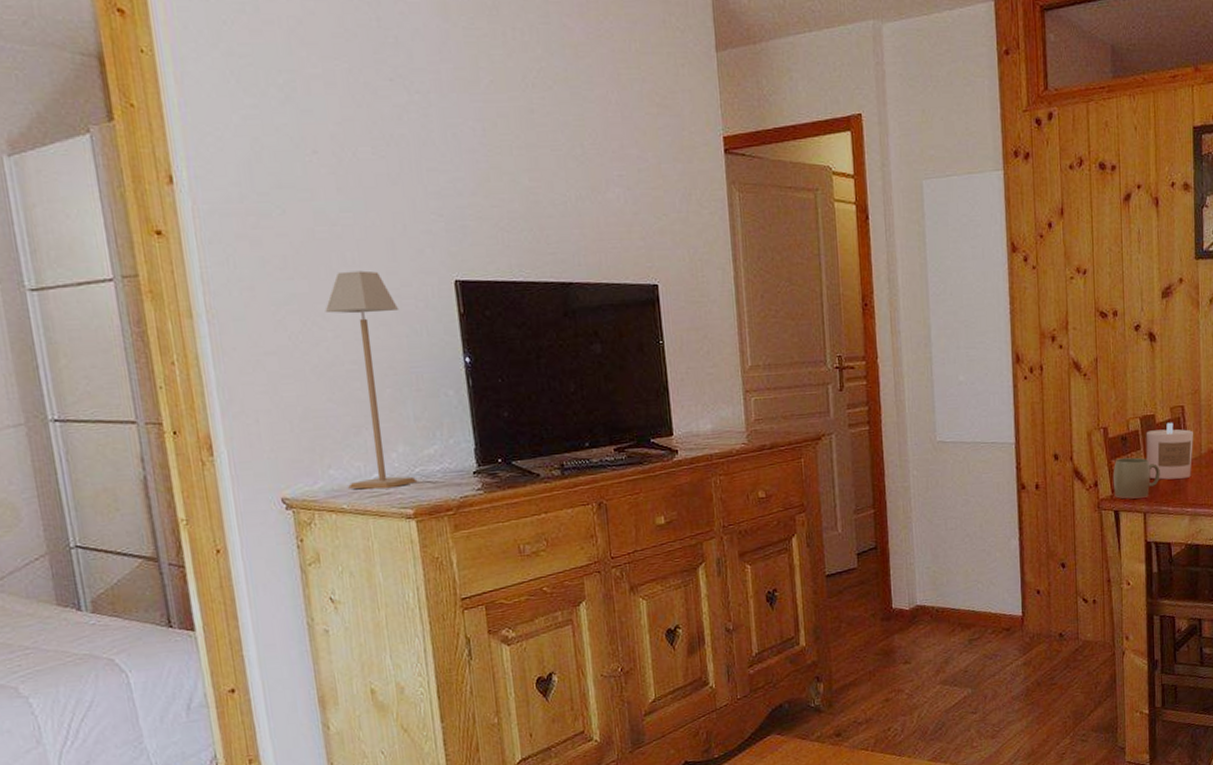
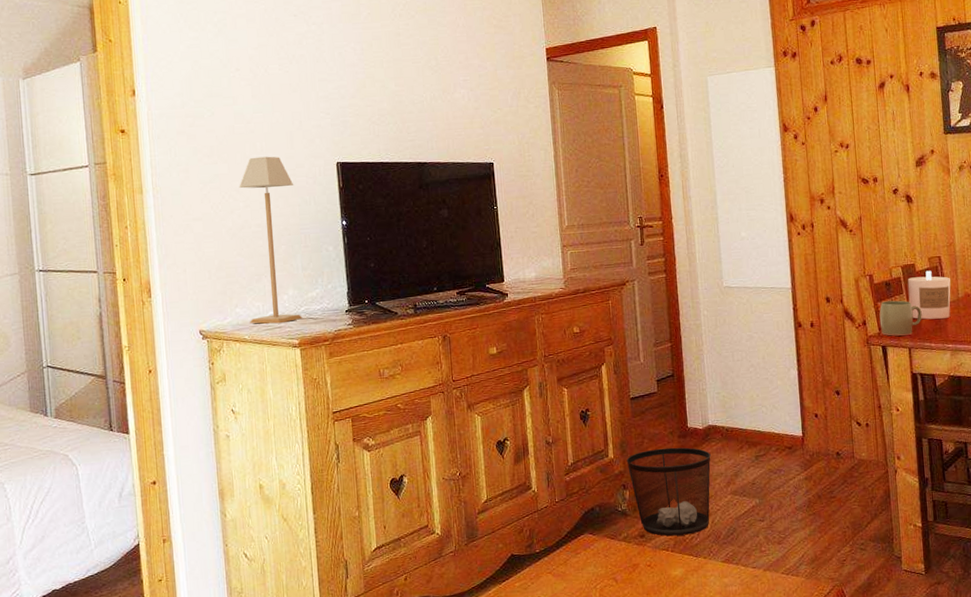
waste bin: none [820,631,918,734] -> present [626,447,711,536]

